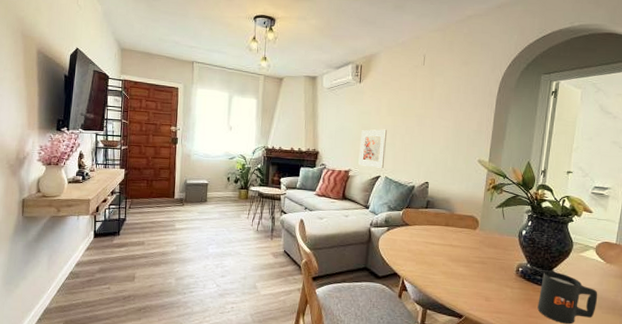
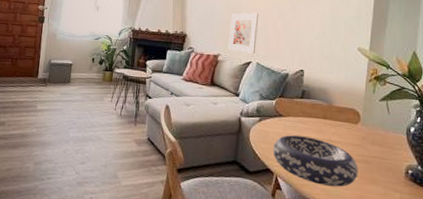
decorative bowl: none [399,242,476,286] -> present [272,135,358,187]

